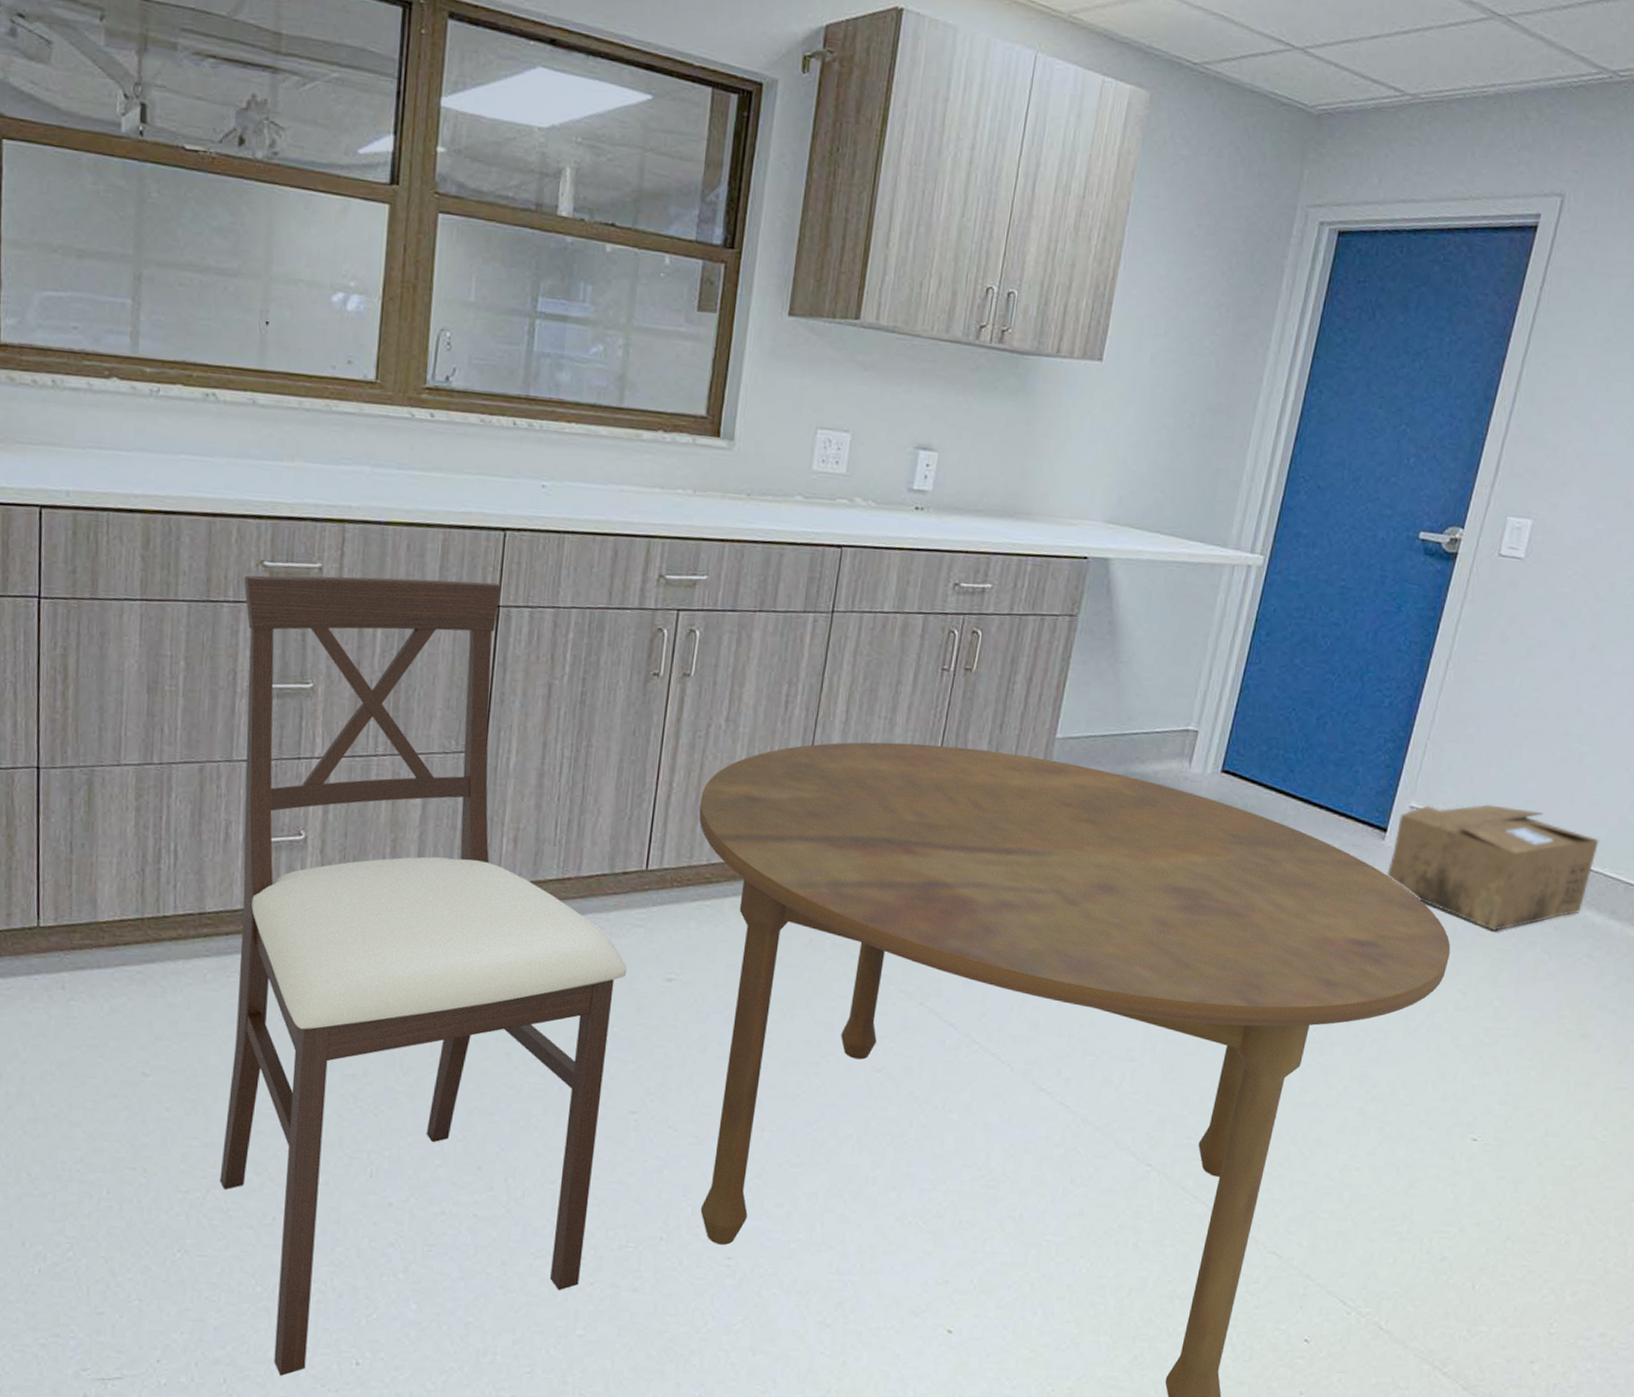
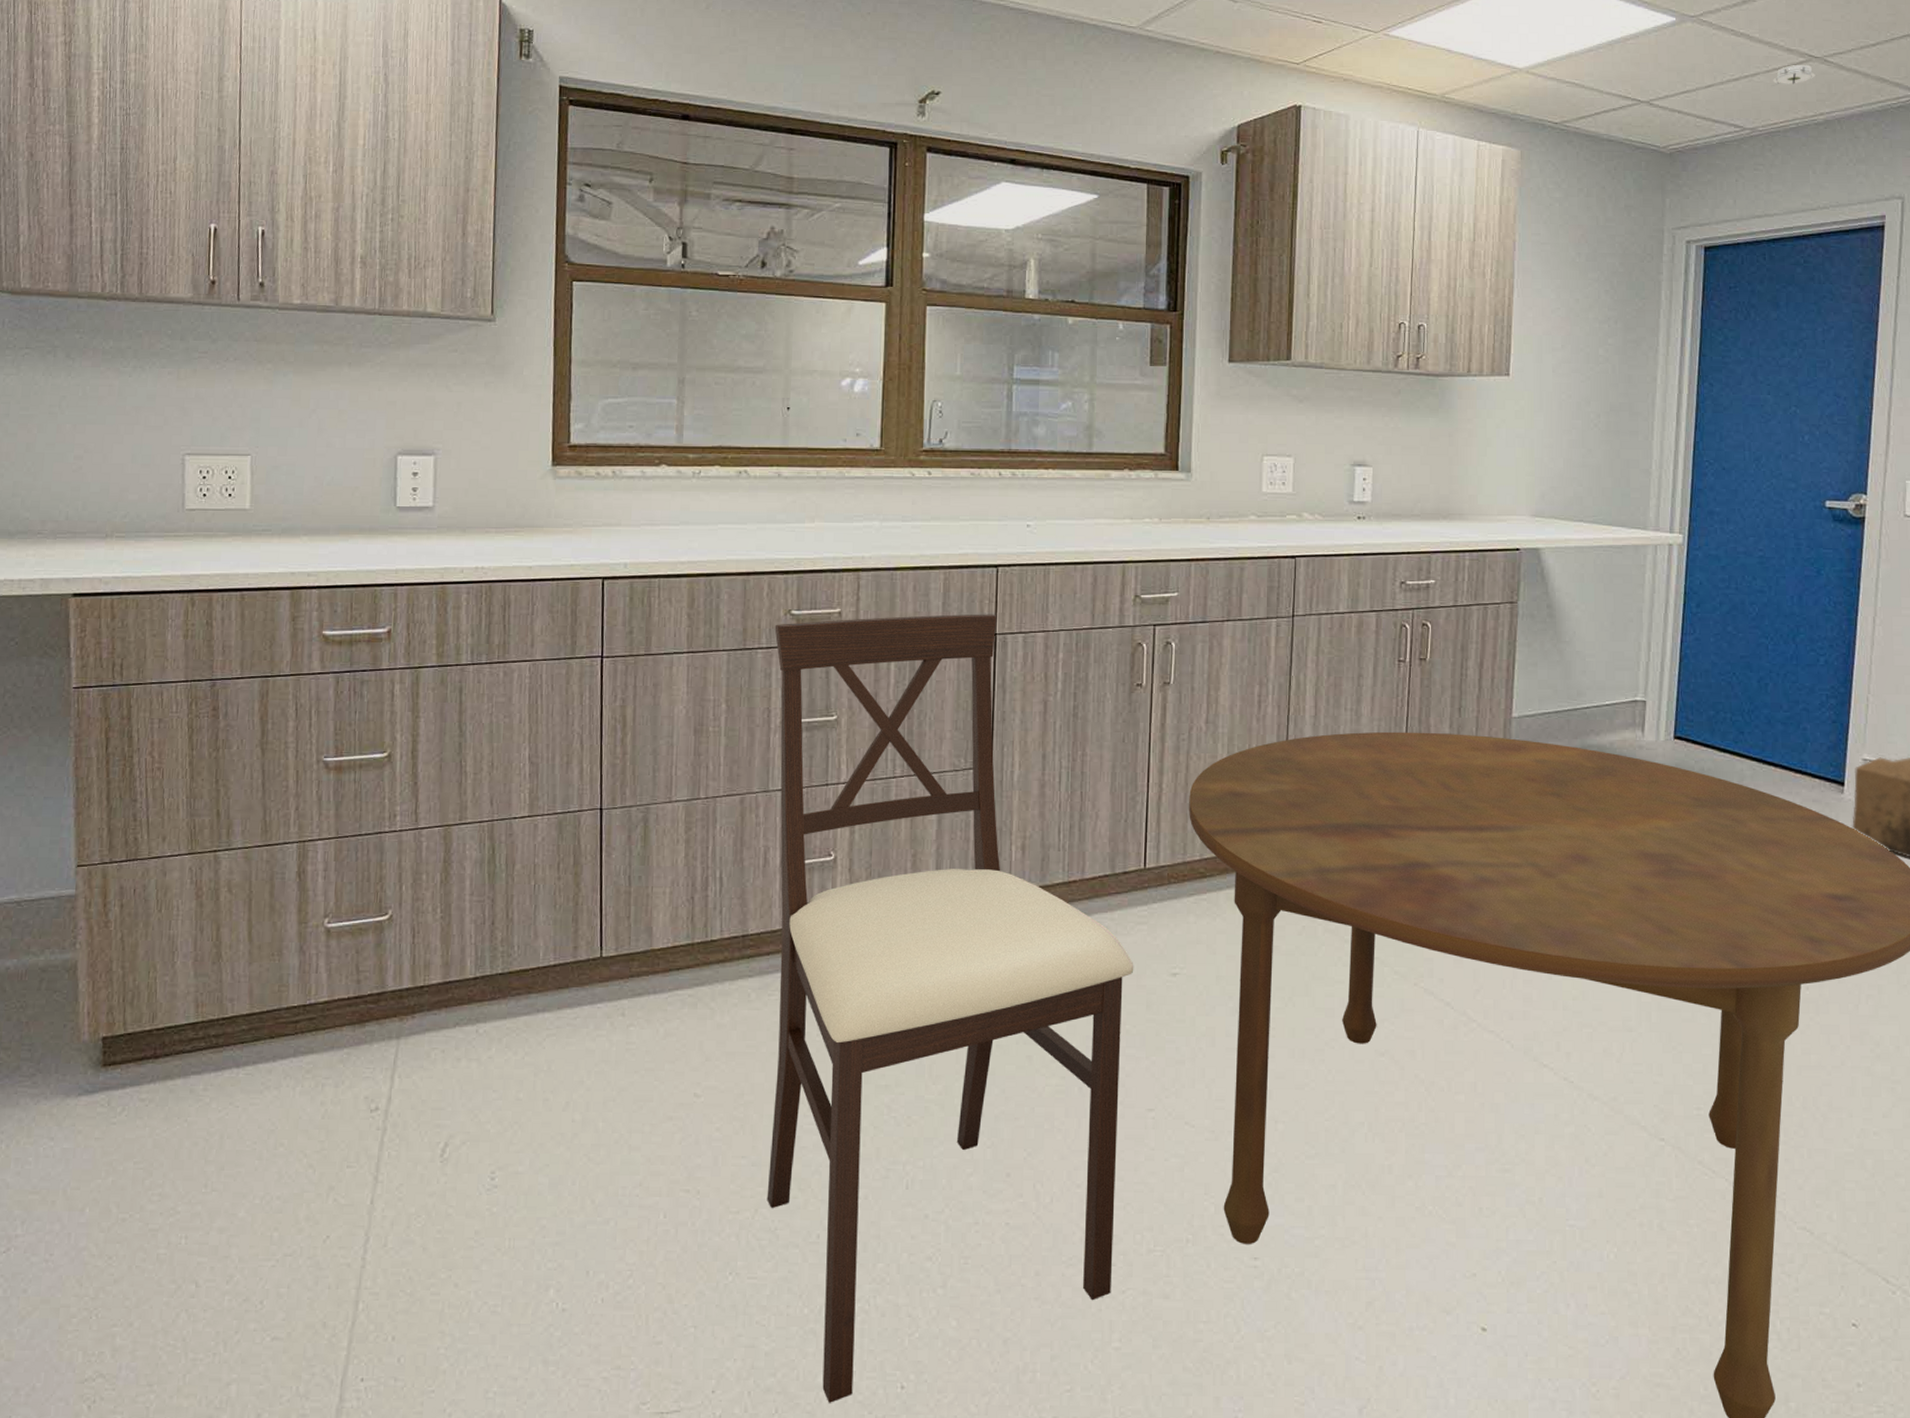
smoke detector: none [1444,21,1495,46] -> present [1772,64,1815,86]

